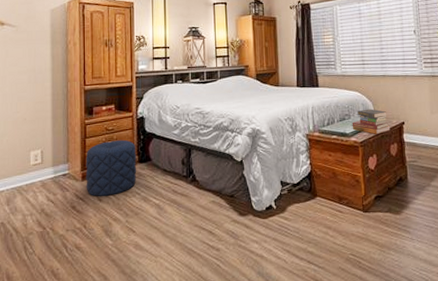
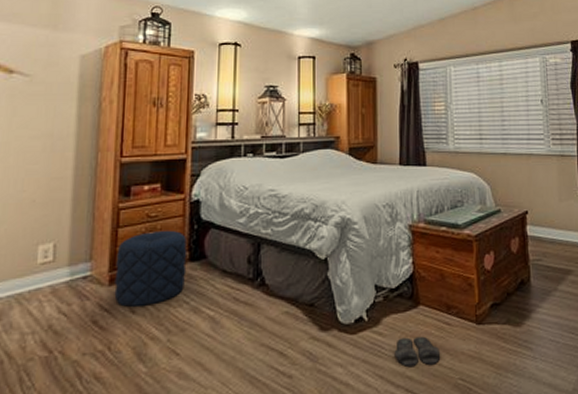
slippers: none [298,221,335,245] -> present [394,336,441,368]
books: present [352,109,390,134] -> none [465,194,511,226]

